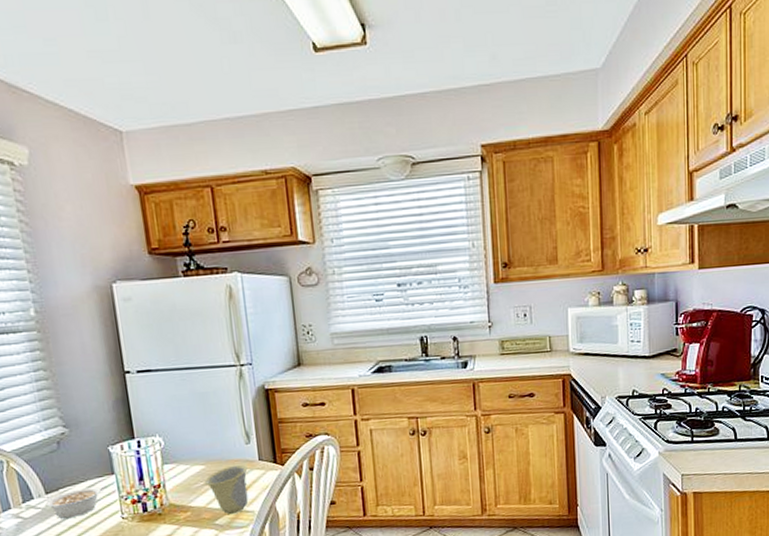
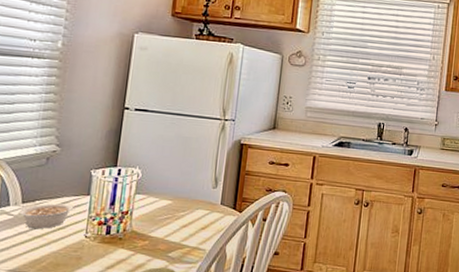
cup: present [203,464,249,515] -> none [167,205,209,250]

